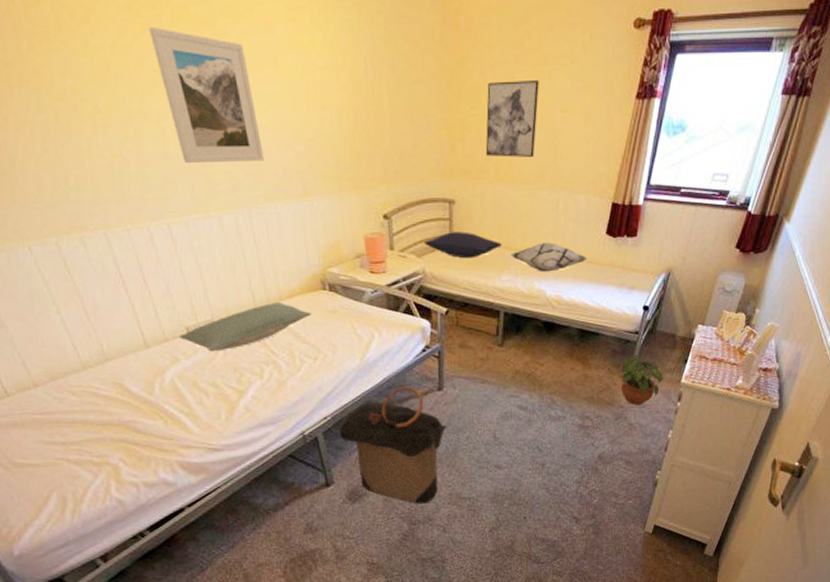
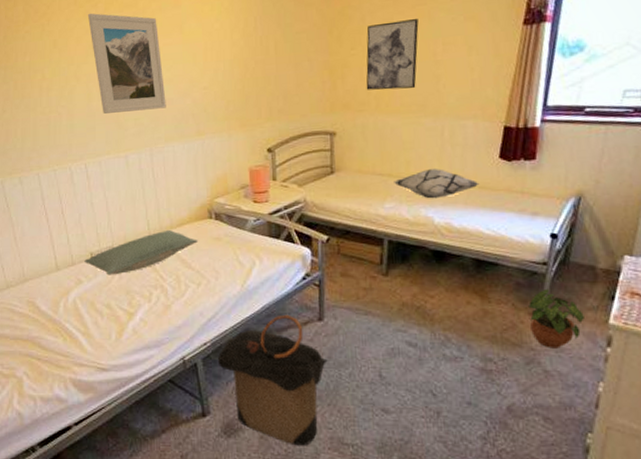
pillow: present [424,231,502,259] -> none [305,161,384,187]

